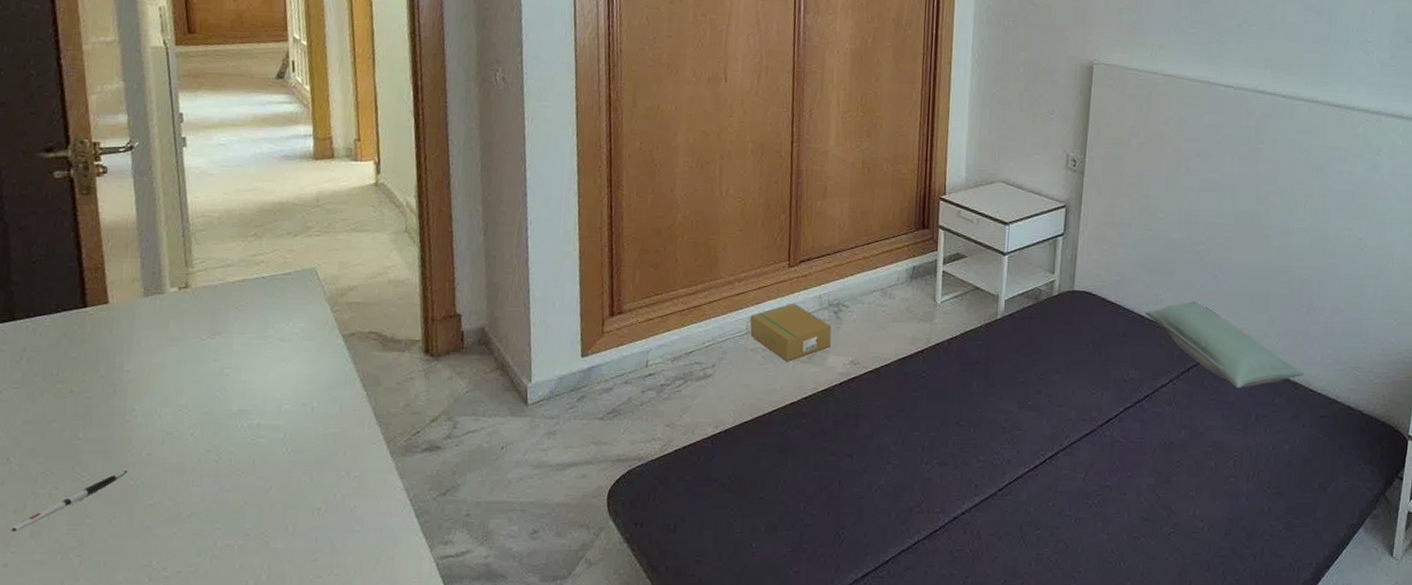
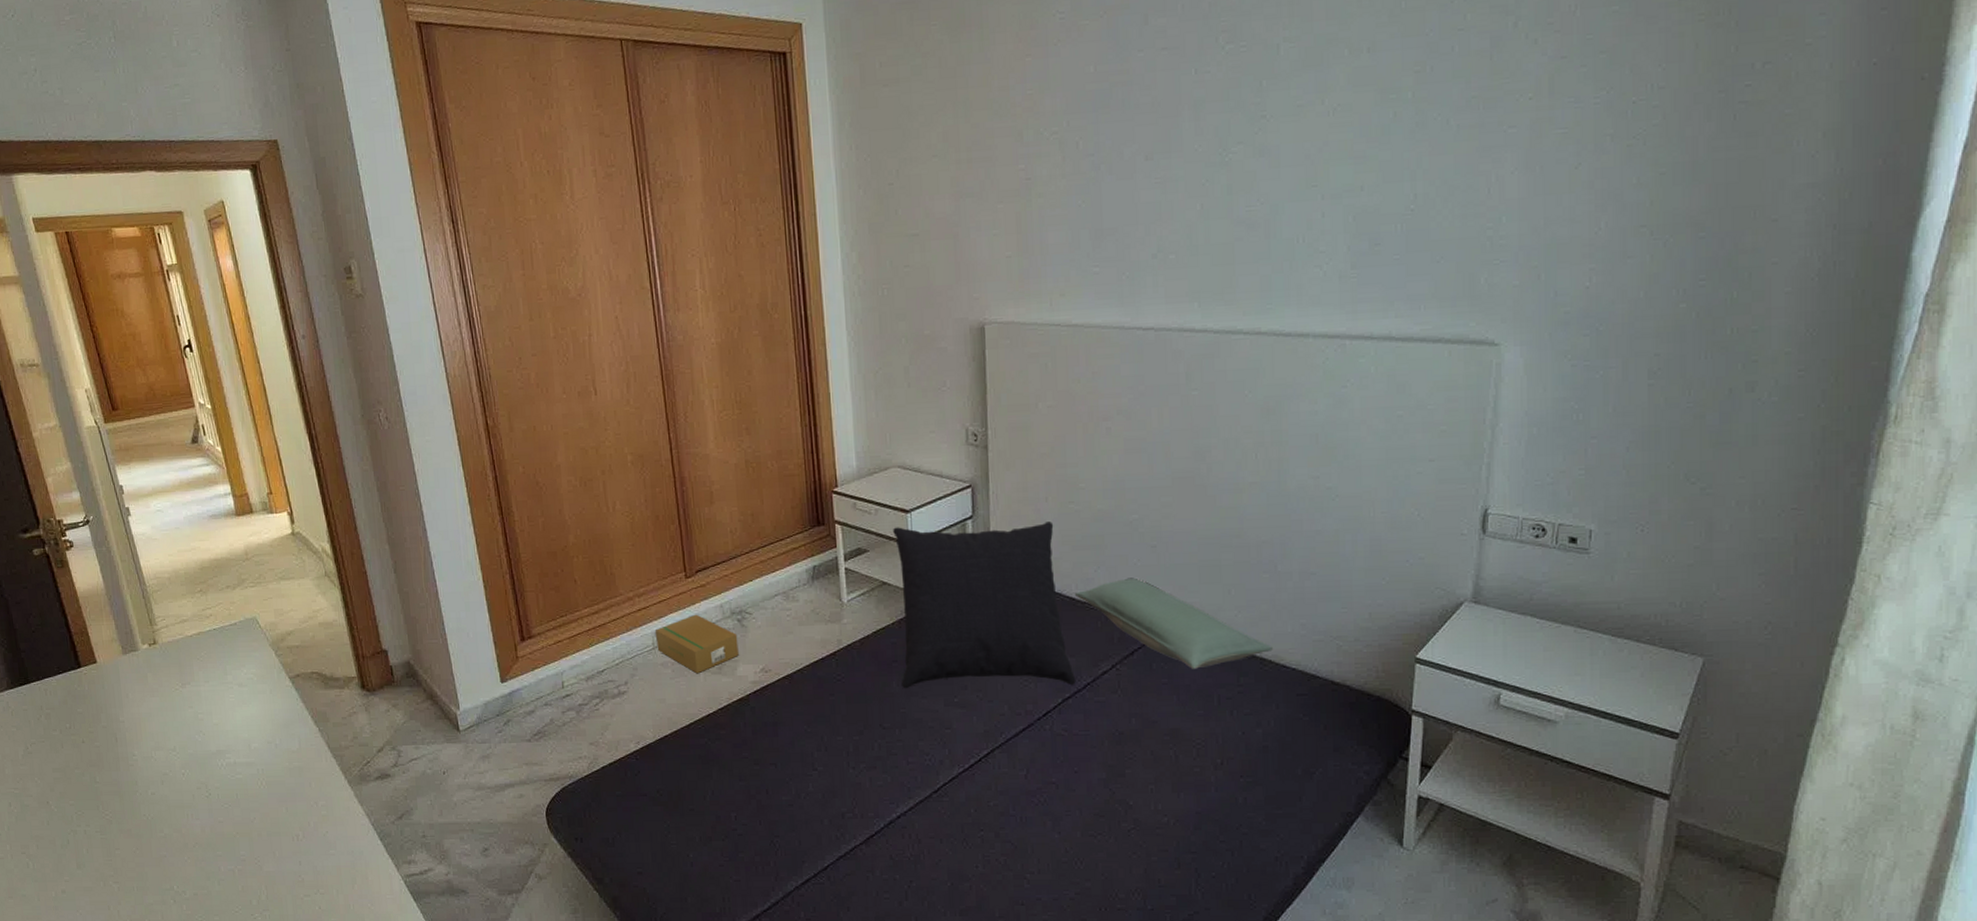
pen: present [10,471,128,533] -> none [61,808,140,864]
cushion: none [981,237,1138,395] -> present [893,522,1076,688]

